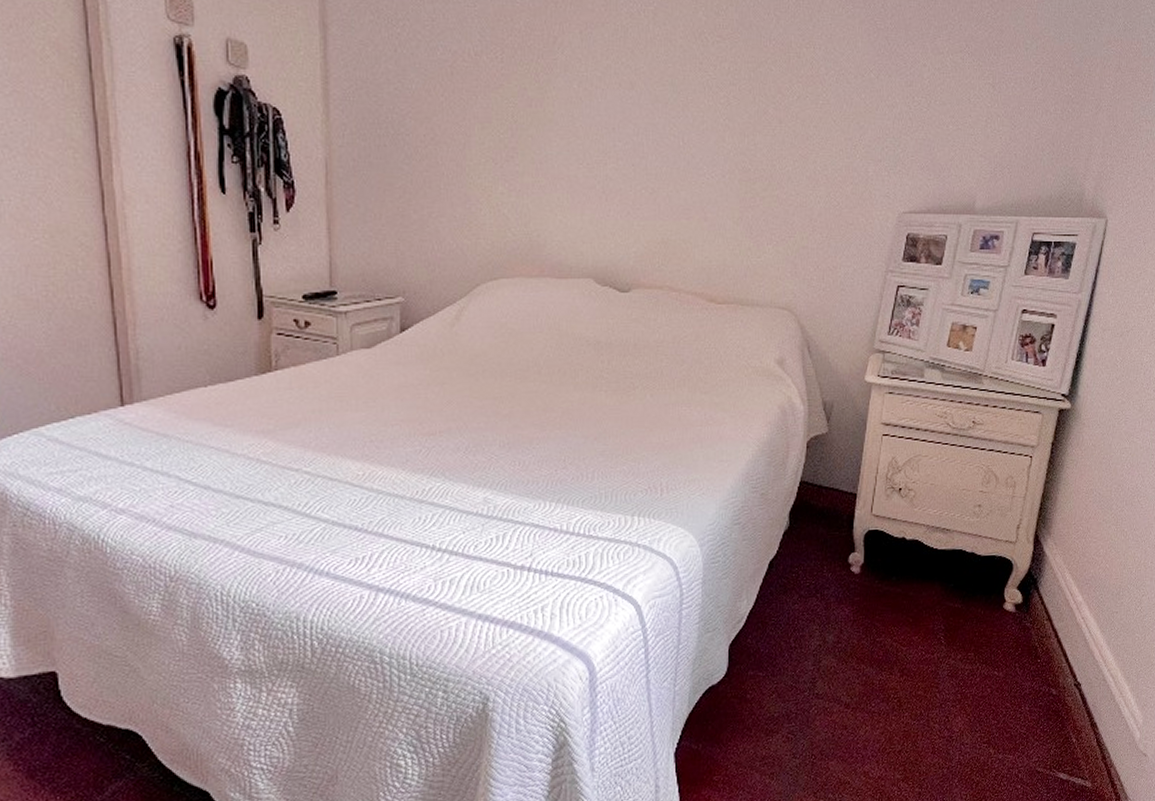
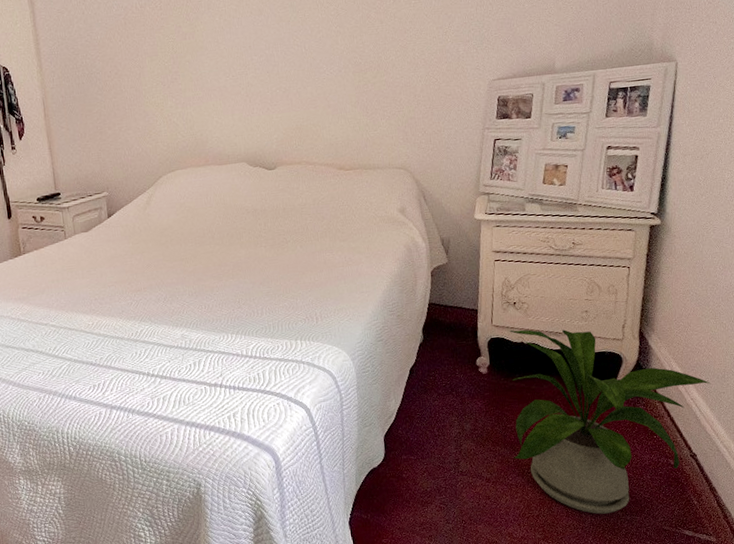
house plant: none [880,521,1104,752] -> present [509,329,711,514]

